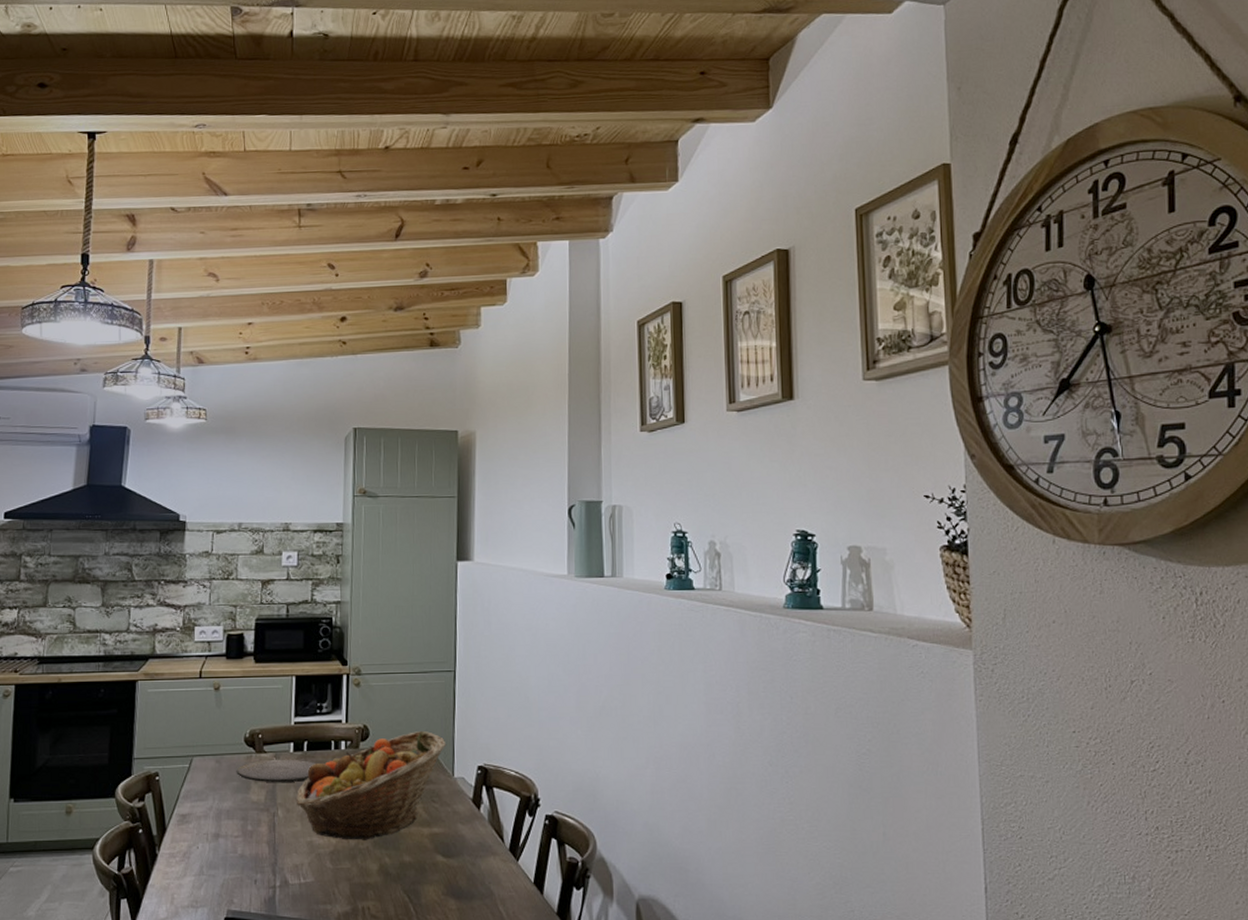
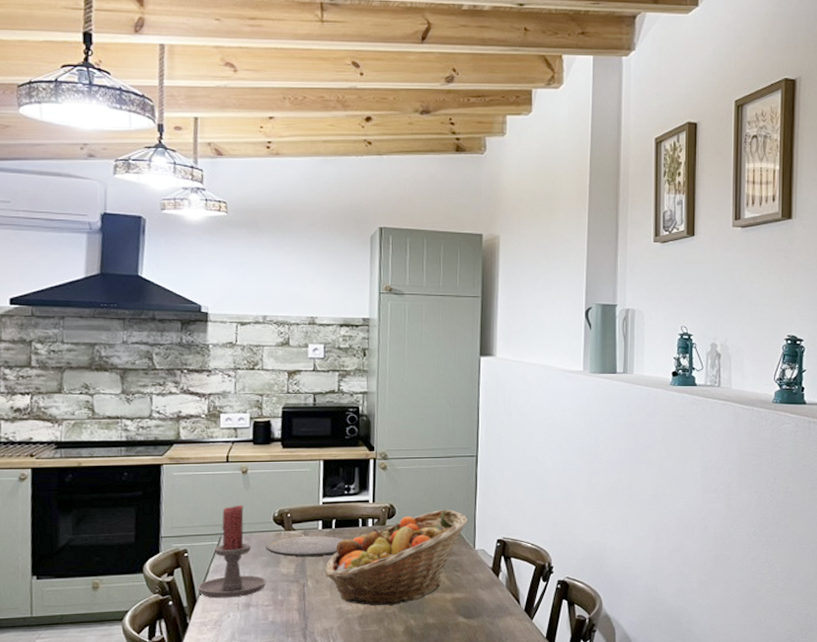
candle holder: none [167,724,236,827] -> present [197,505,266,598]

